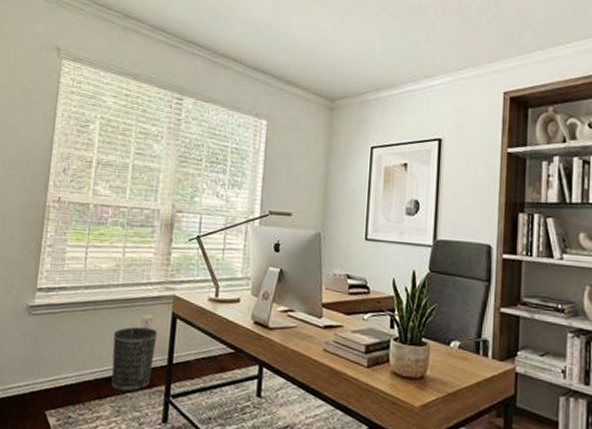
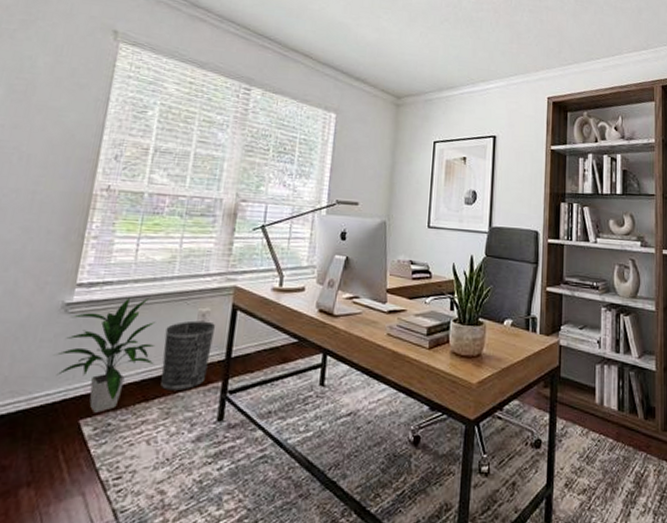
indoor plant: none [21,302,106,406] -> present [53,297,156,413]

